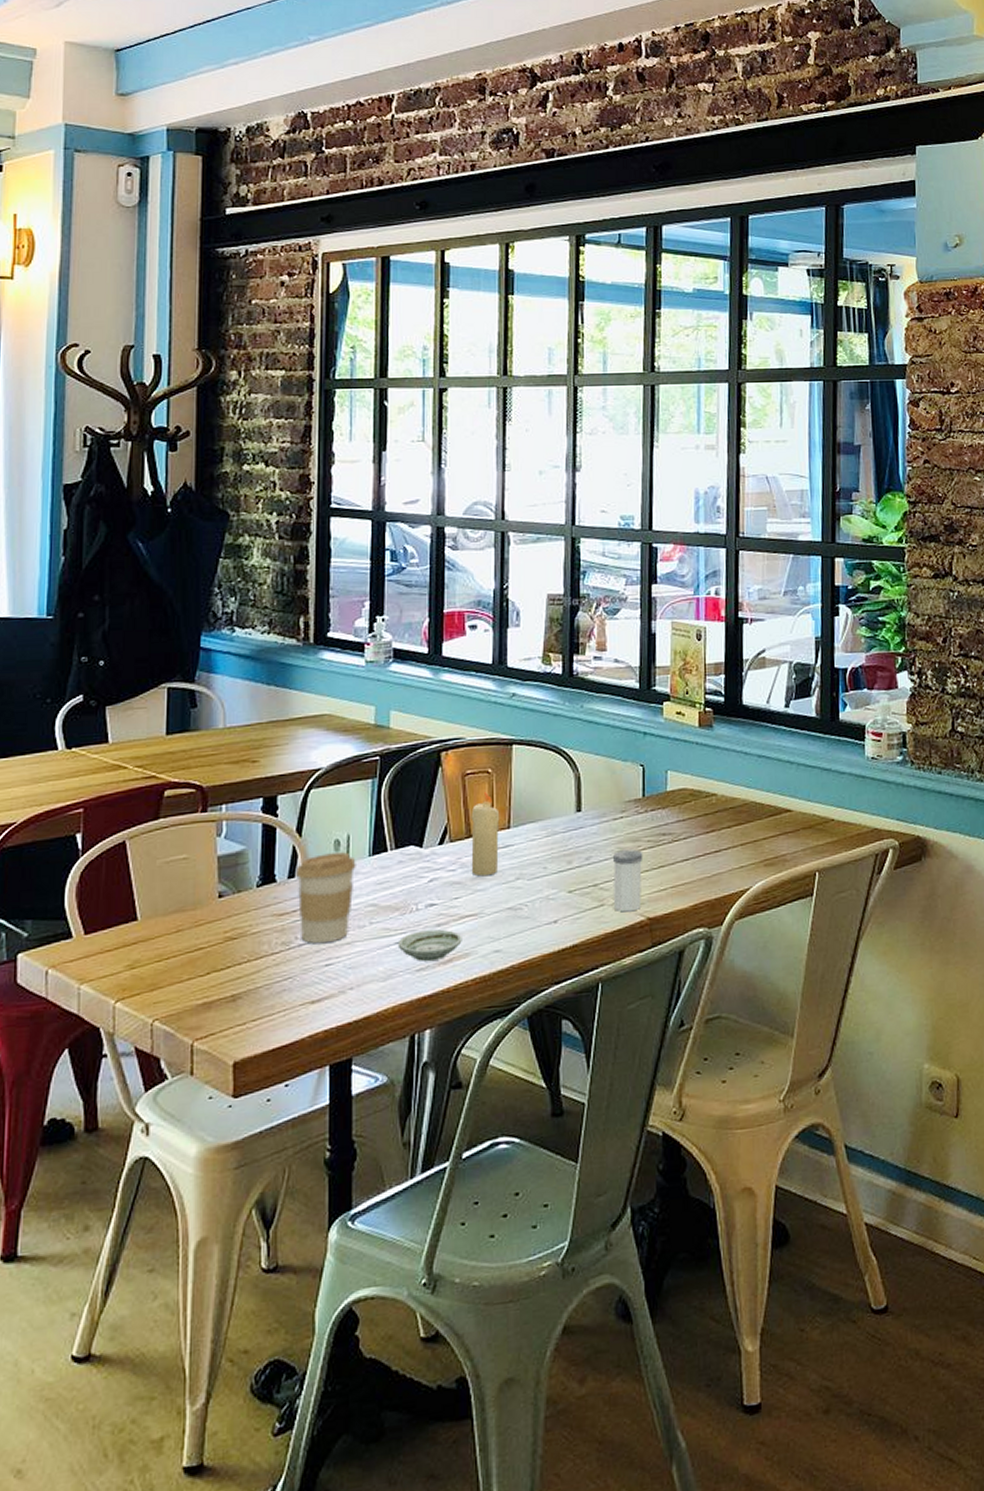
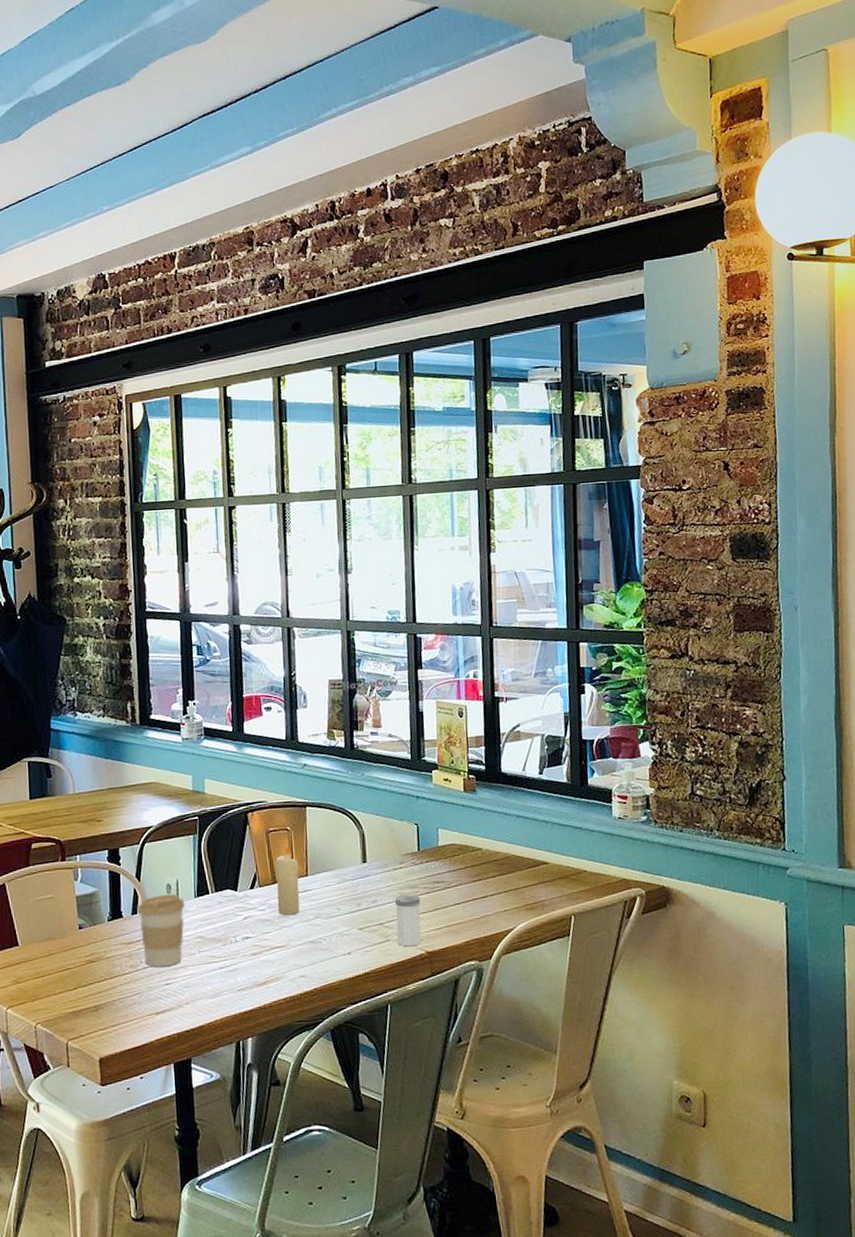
saucer: present [397,929,462,962] -> none [222,957,274,984]

